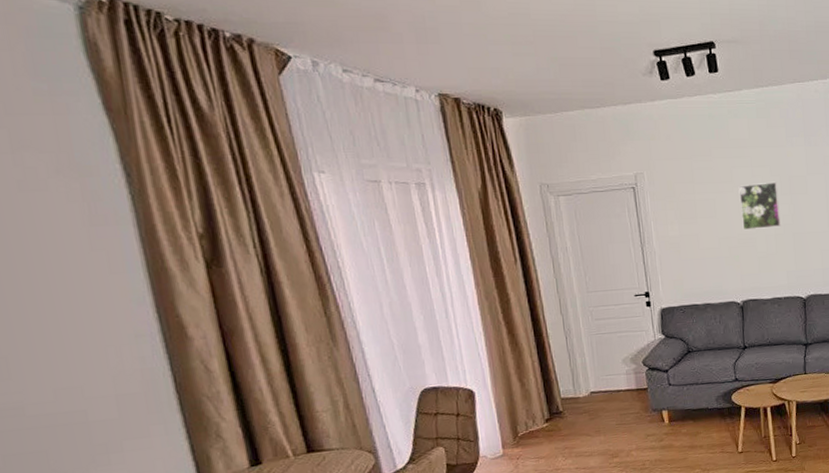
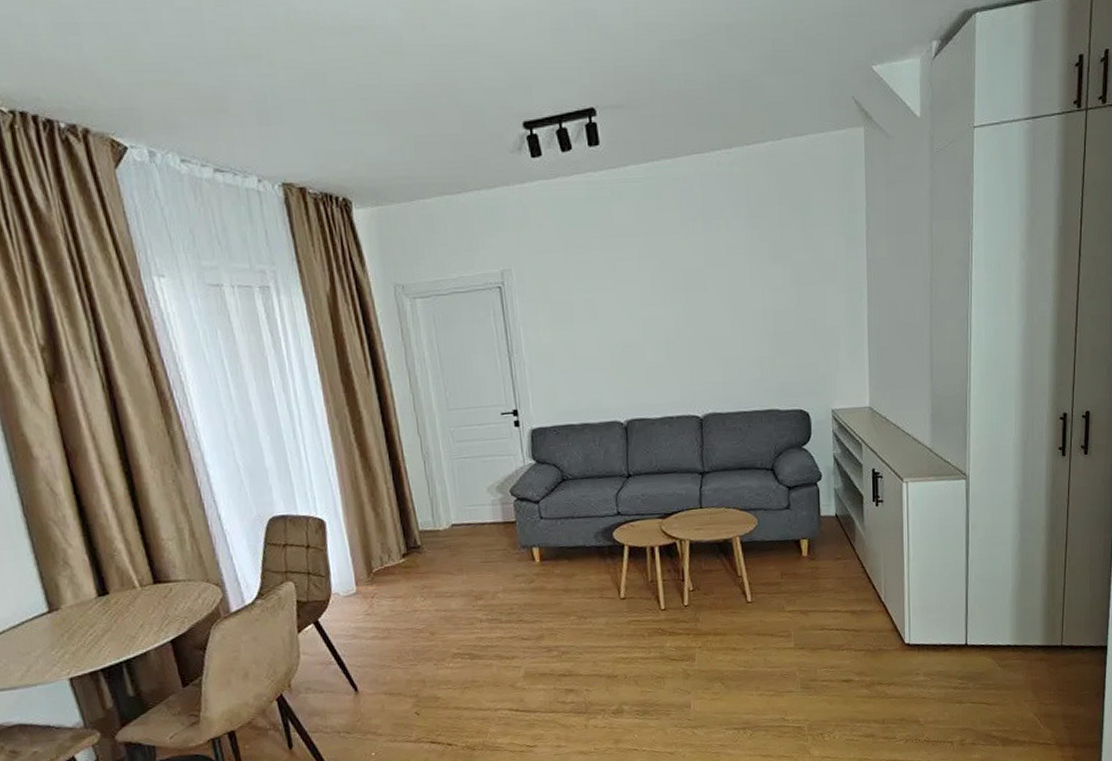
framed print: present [738,182,781,230] -> none [622,278,673,336]

